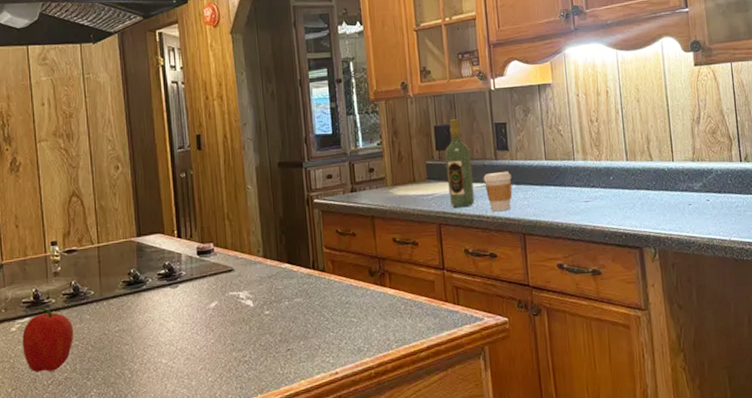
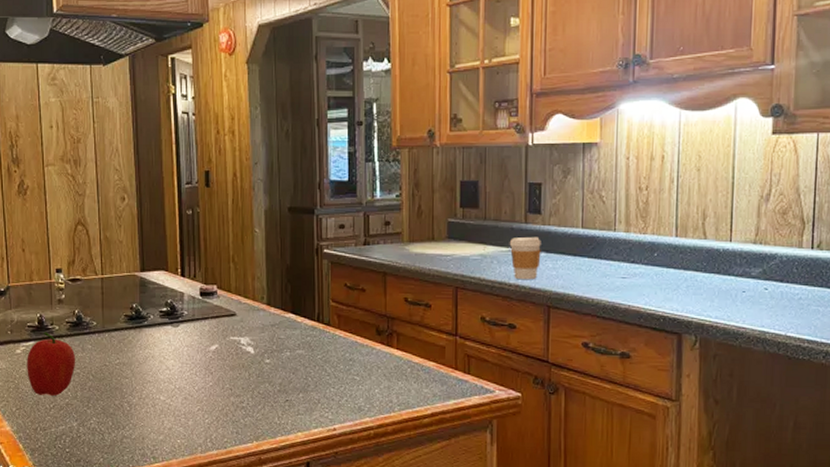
wine bottle: present [445,119,475,207] -> none [469,175,499,271]

